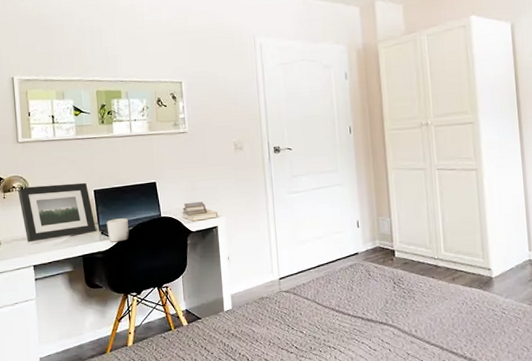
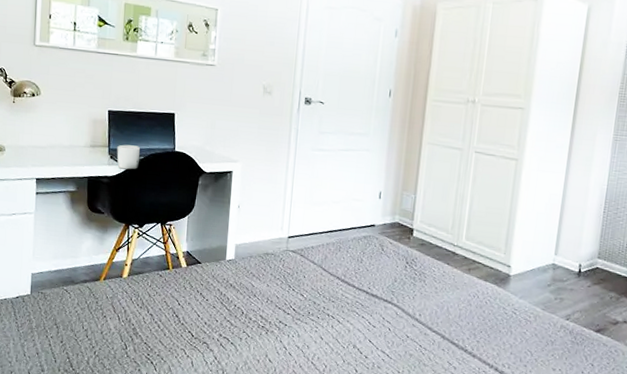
picture frame: present [17,182,96,243] -> none [28,94,106,155]
books: present [182,201,218,221] -> none [197,141,235,163]

